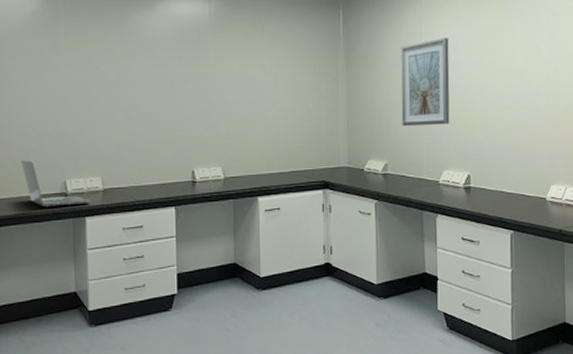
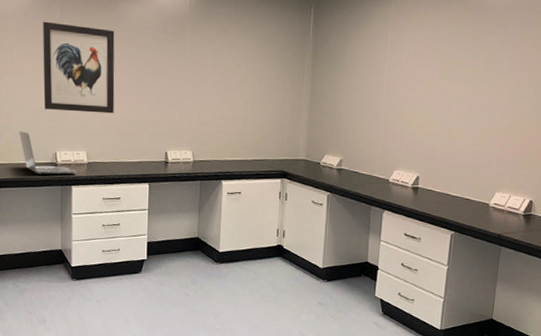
wall art: none [45,38,131,135] -> present [42,21,115,114]
picture frame: present [401,38,450,127] -> none [360,42,413,127]

